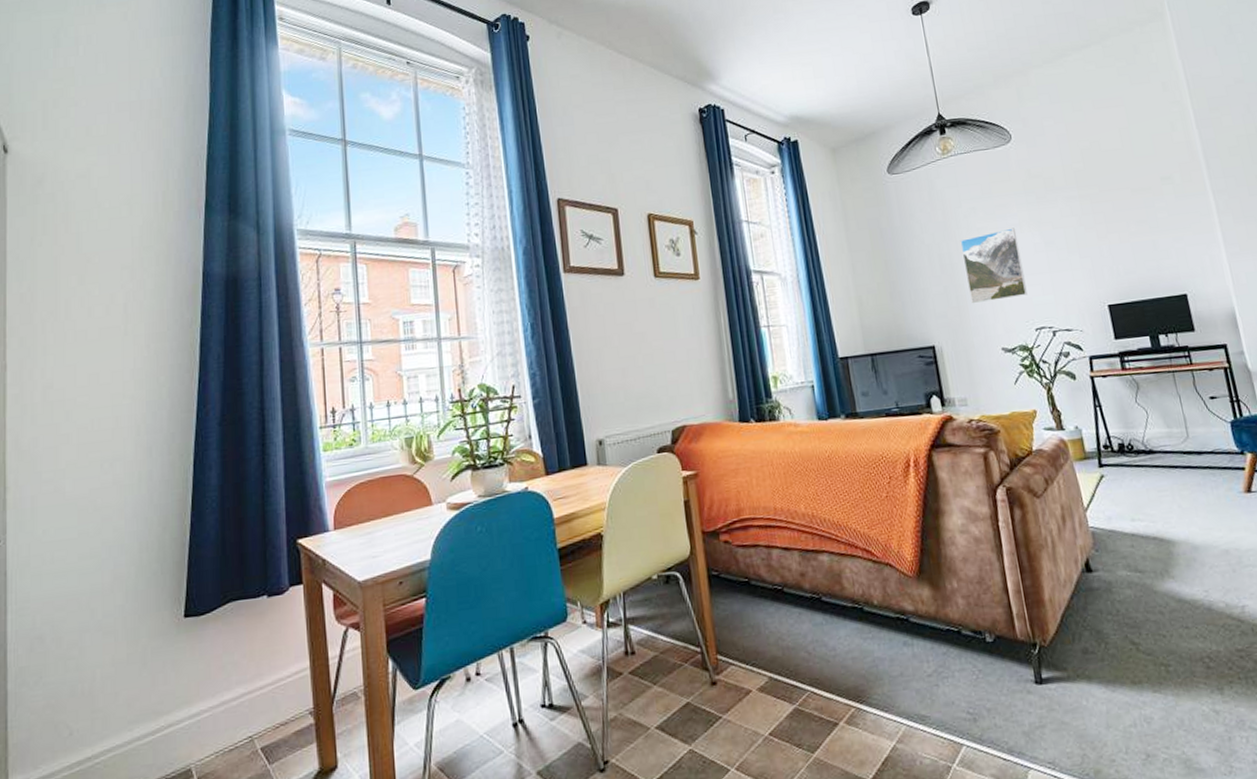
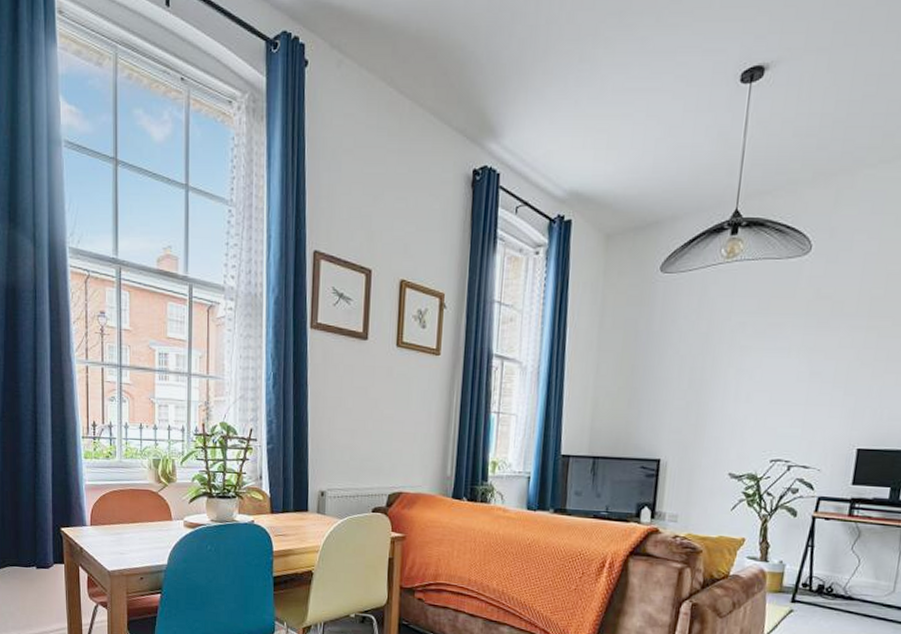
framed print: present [960,227,1028,304] -> none [711,351,782,425]

